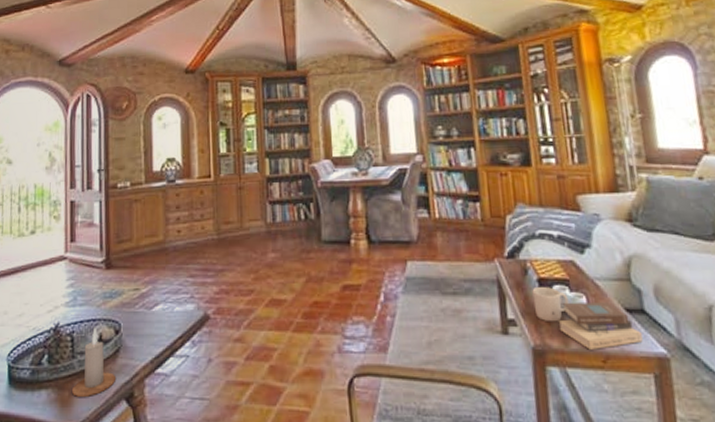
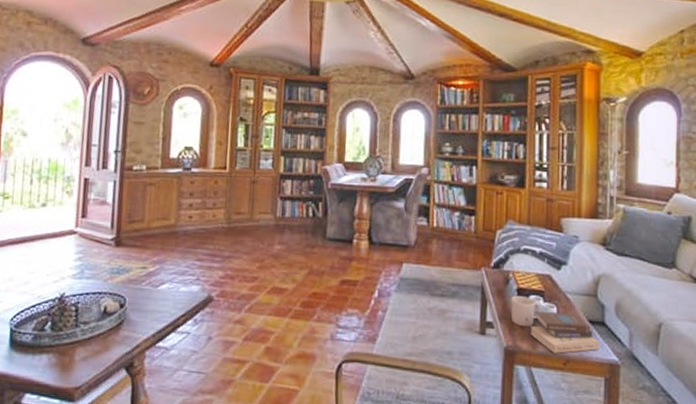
candle: present [71,327,117,397] -> none [72,299,118,363]

